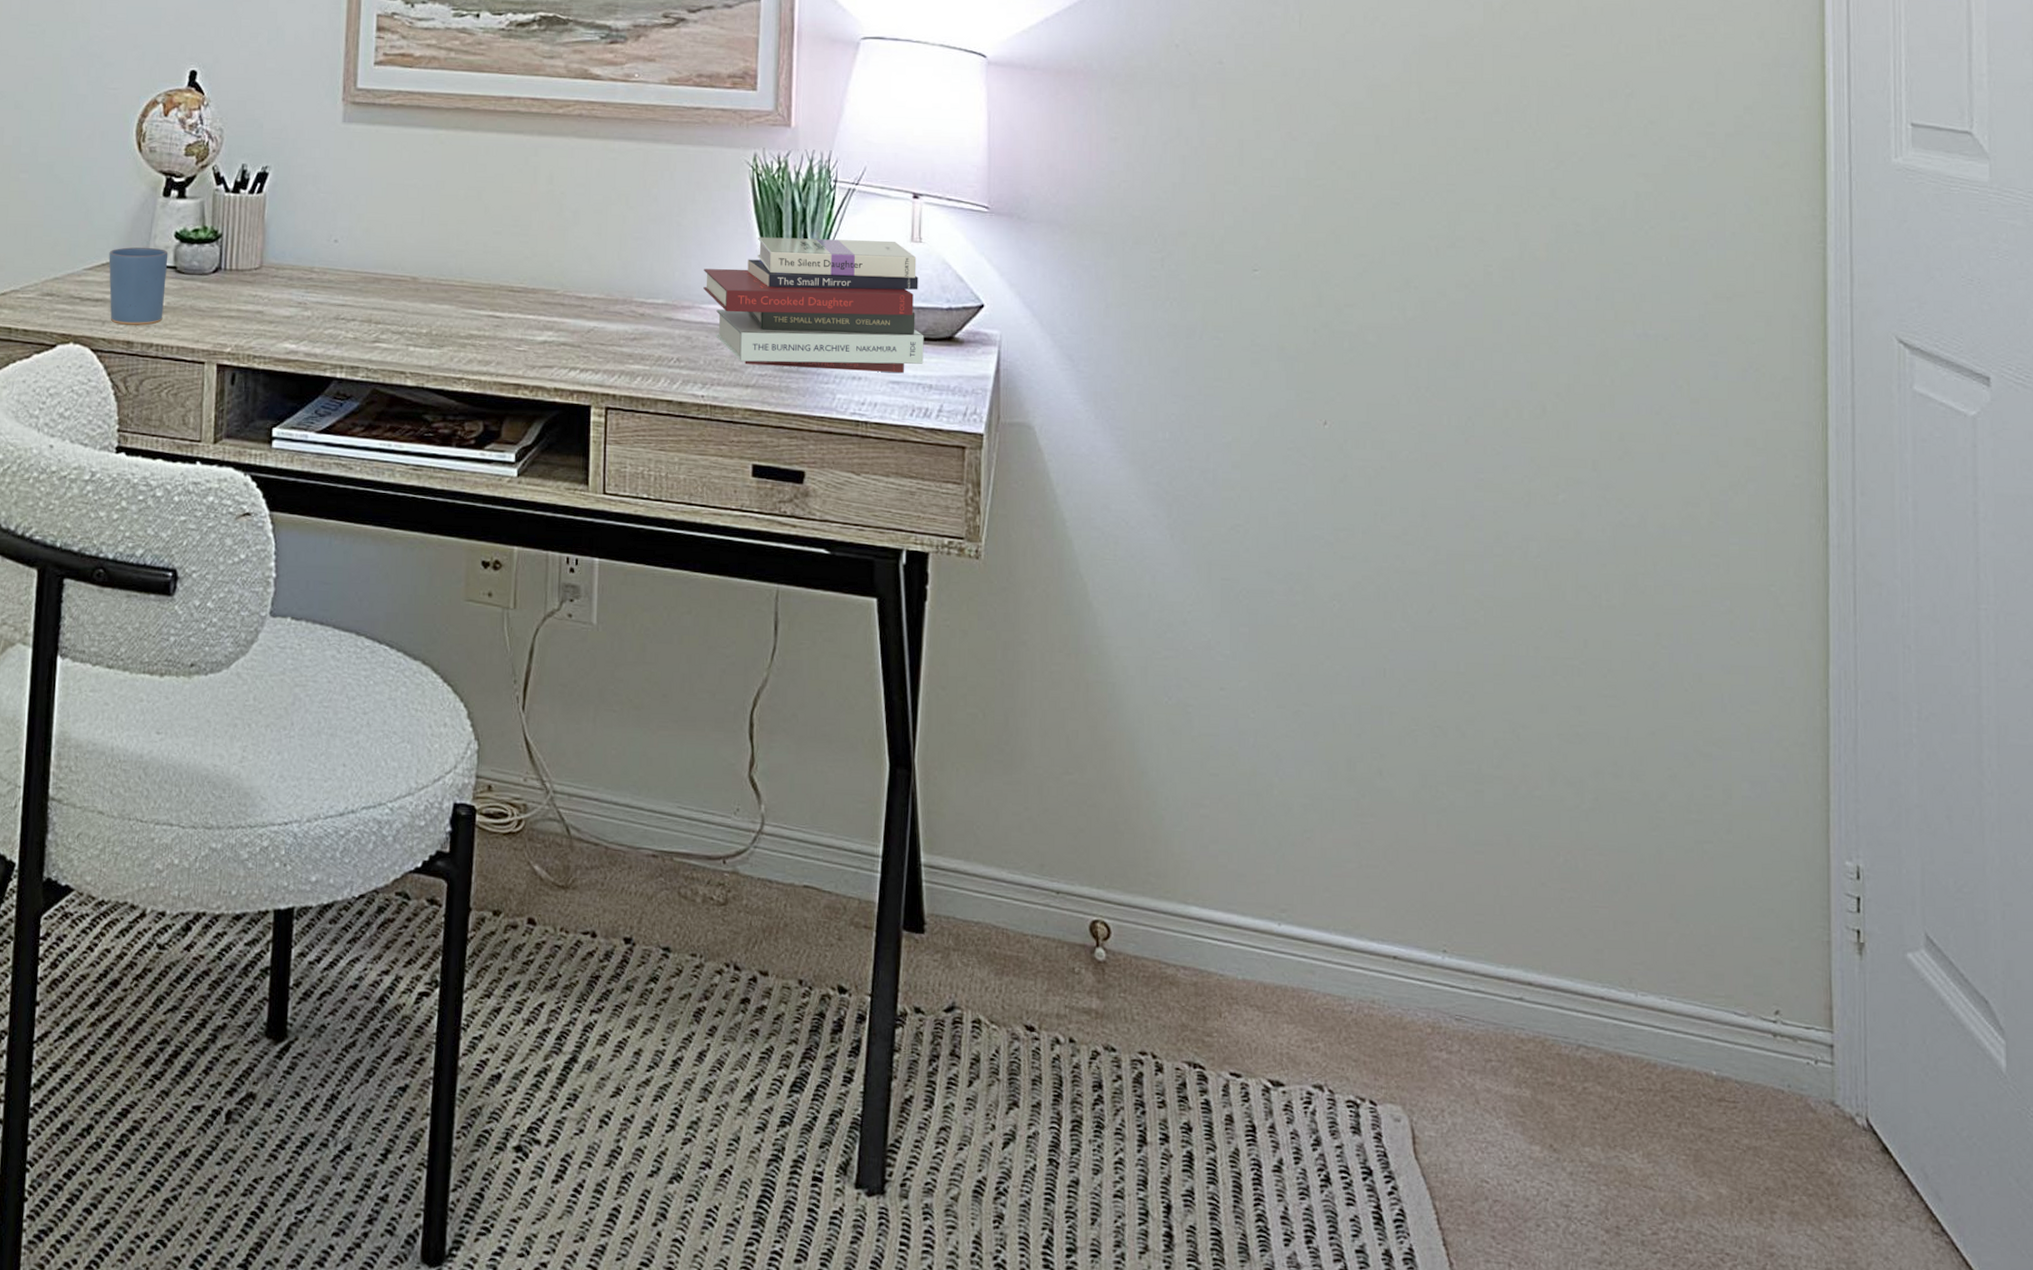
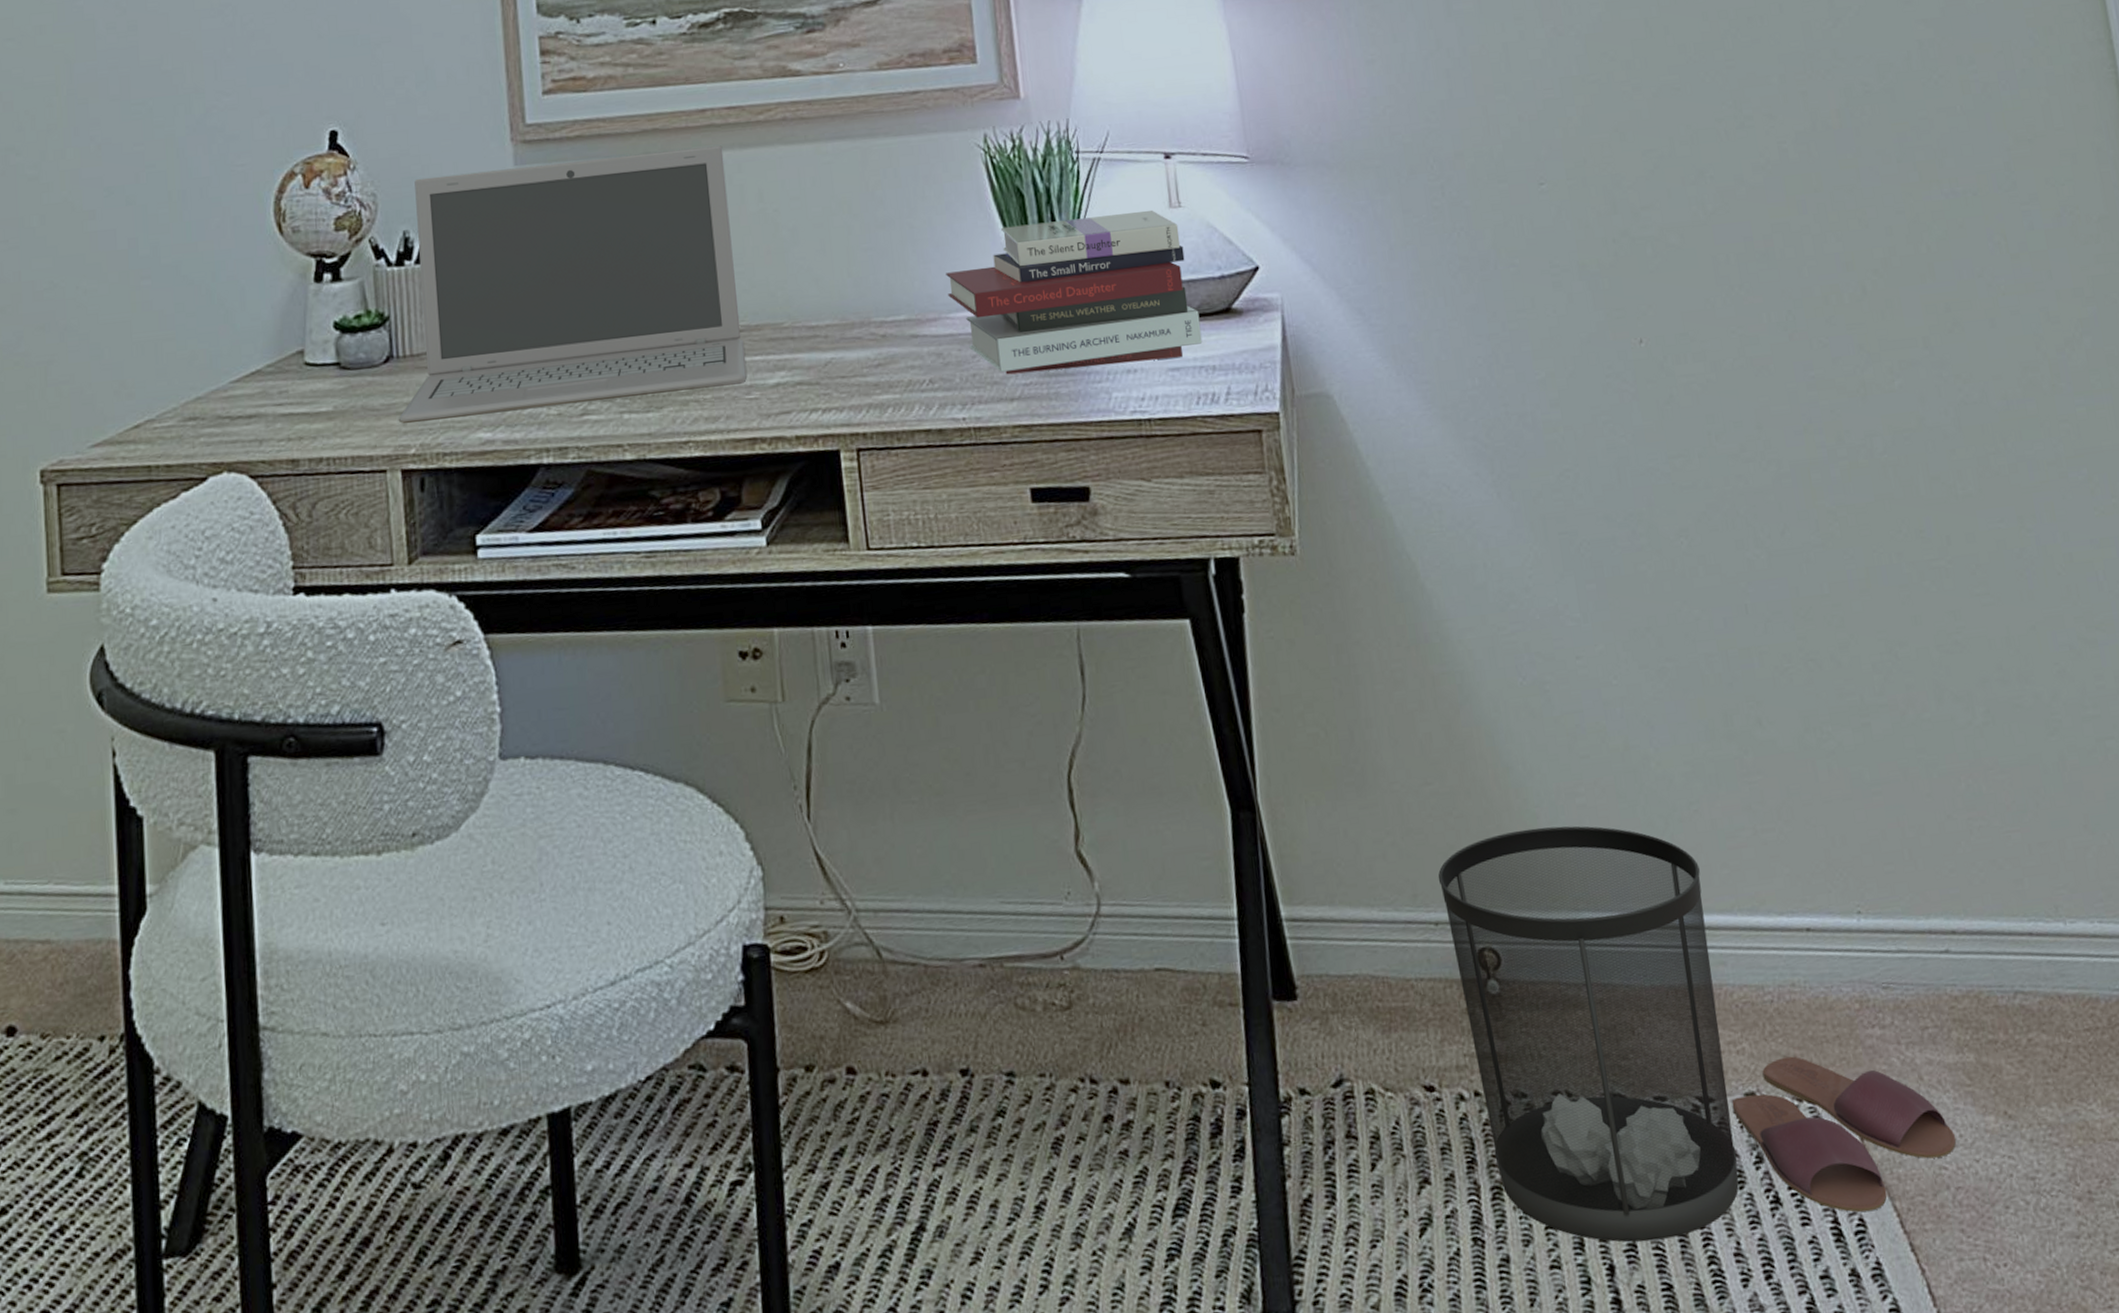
mug: present [109,247,168,326] -> none [258,344,331,442]
laptop: none [220,121,524,336] -> present [399,145,747,425]
waste bin: none [1065,827,1303,1193] -> present [1438,826,1739,1243]
slippers: none [1300,1061,1500,1205] -> present [1732,1056,1956,1212]

